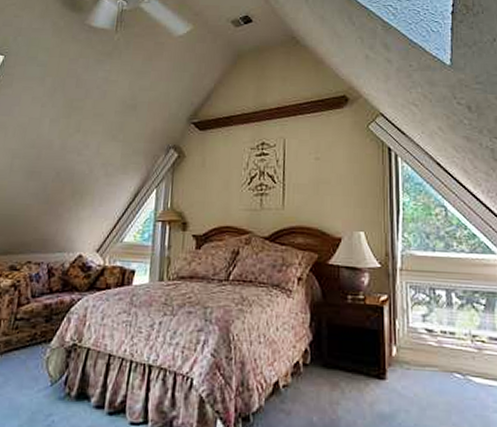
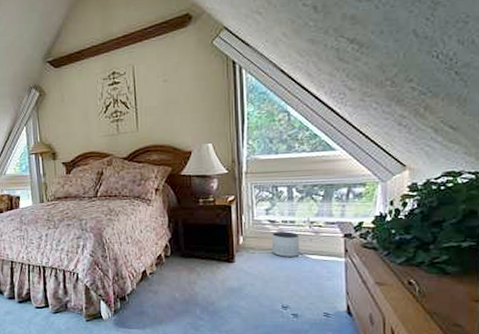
planter: none [430,344,462,379] -> present [272,231,300,258]

